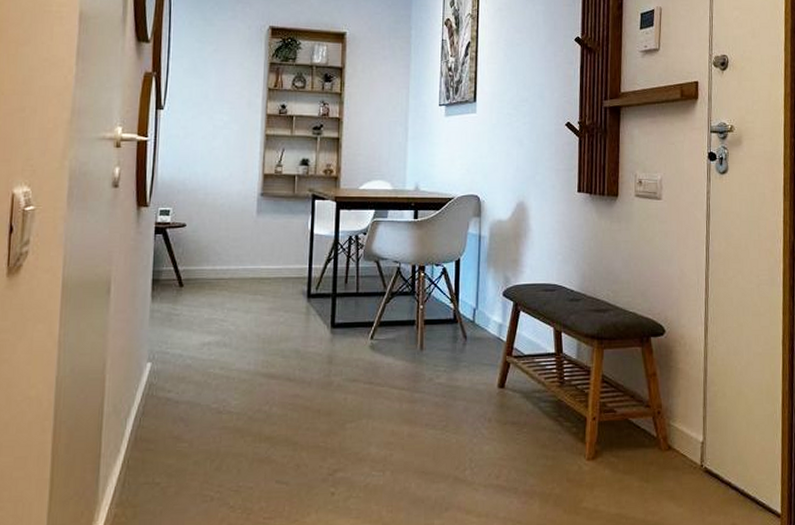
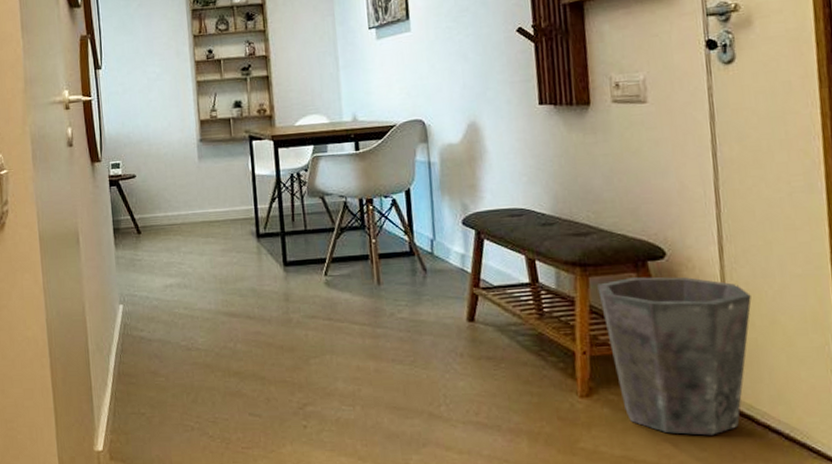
waste bin: none [610,351,725,493] -> present [597,276,752,436]

